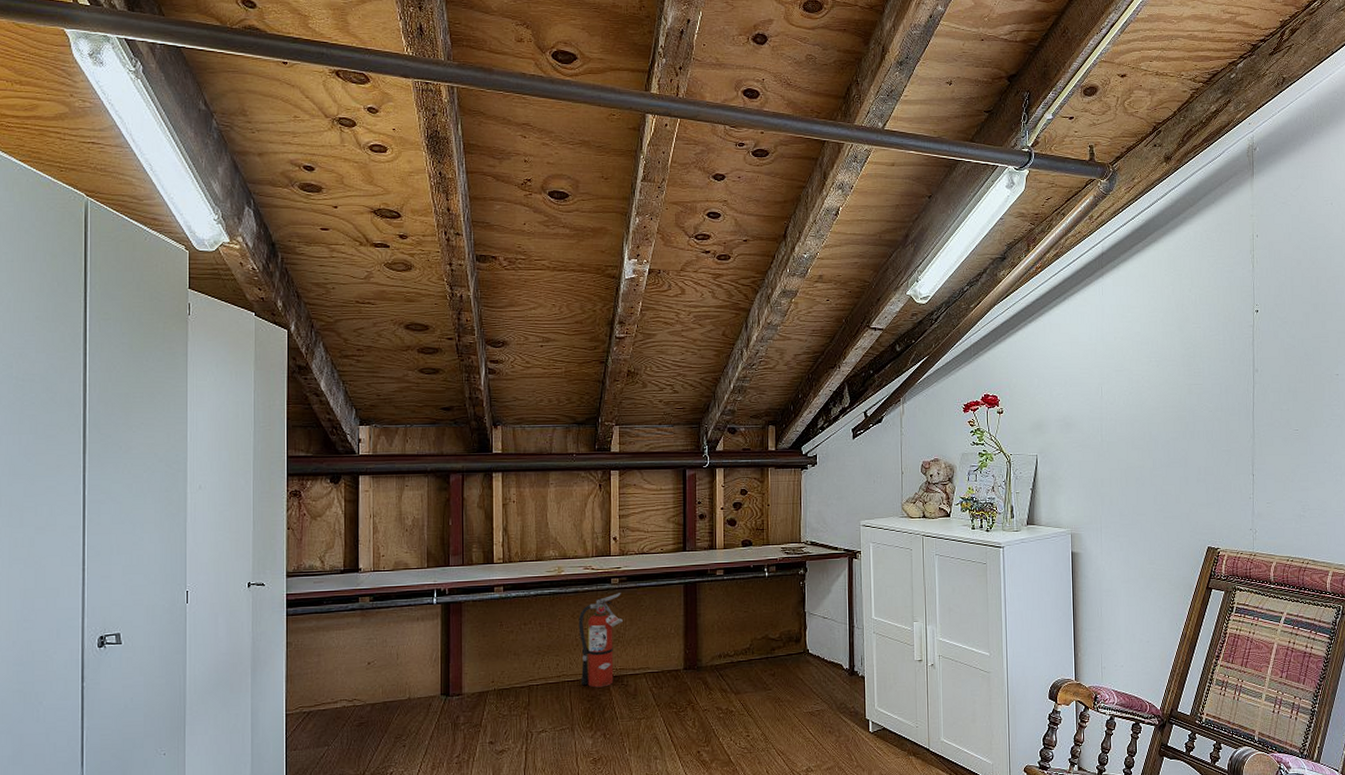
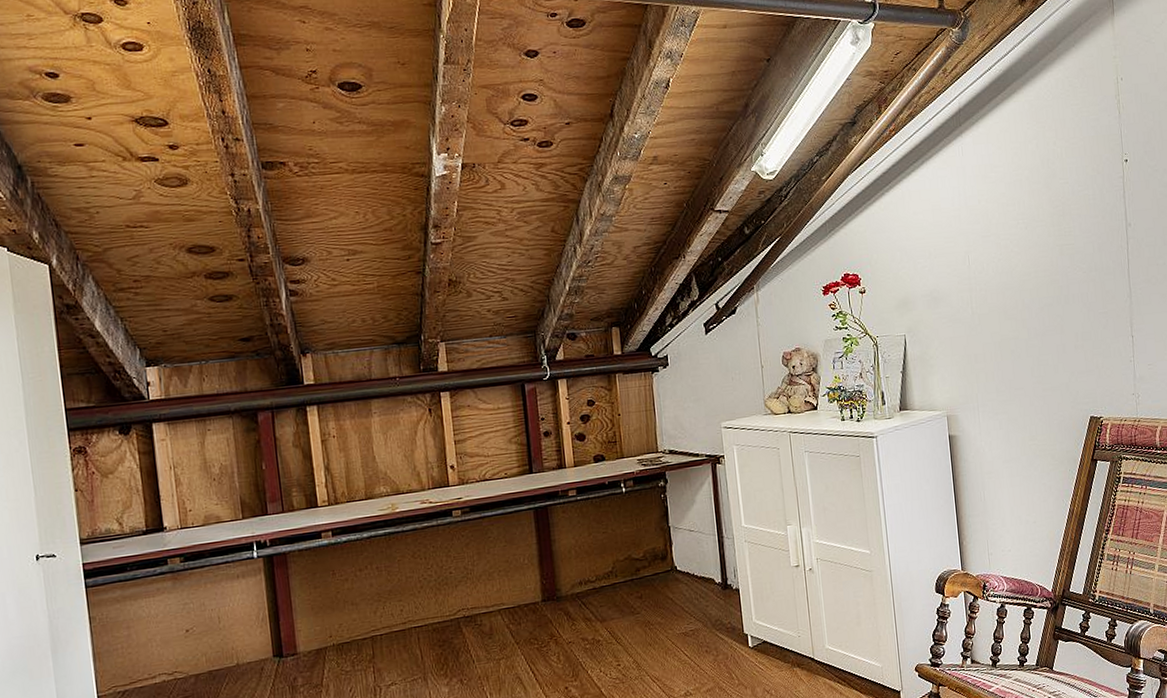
fire extinguisher: present [578,593,623,688] -> none [420,525,470,632]

